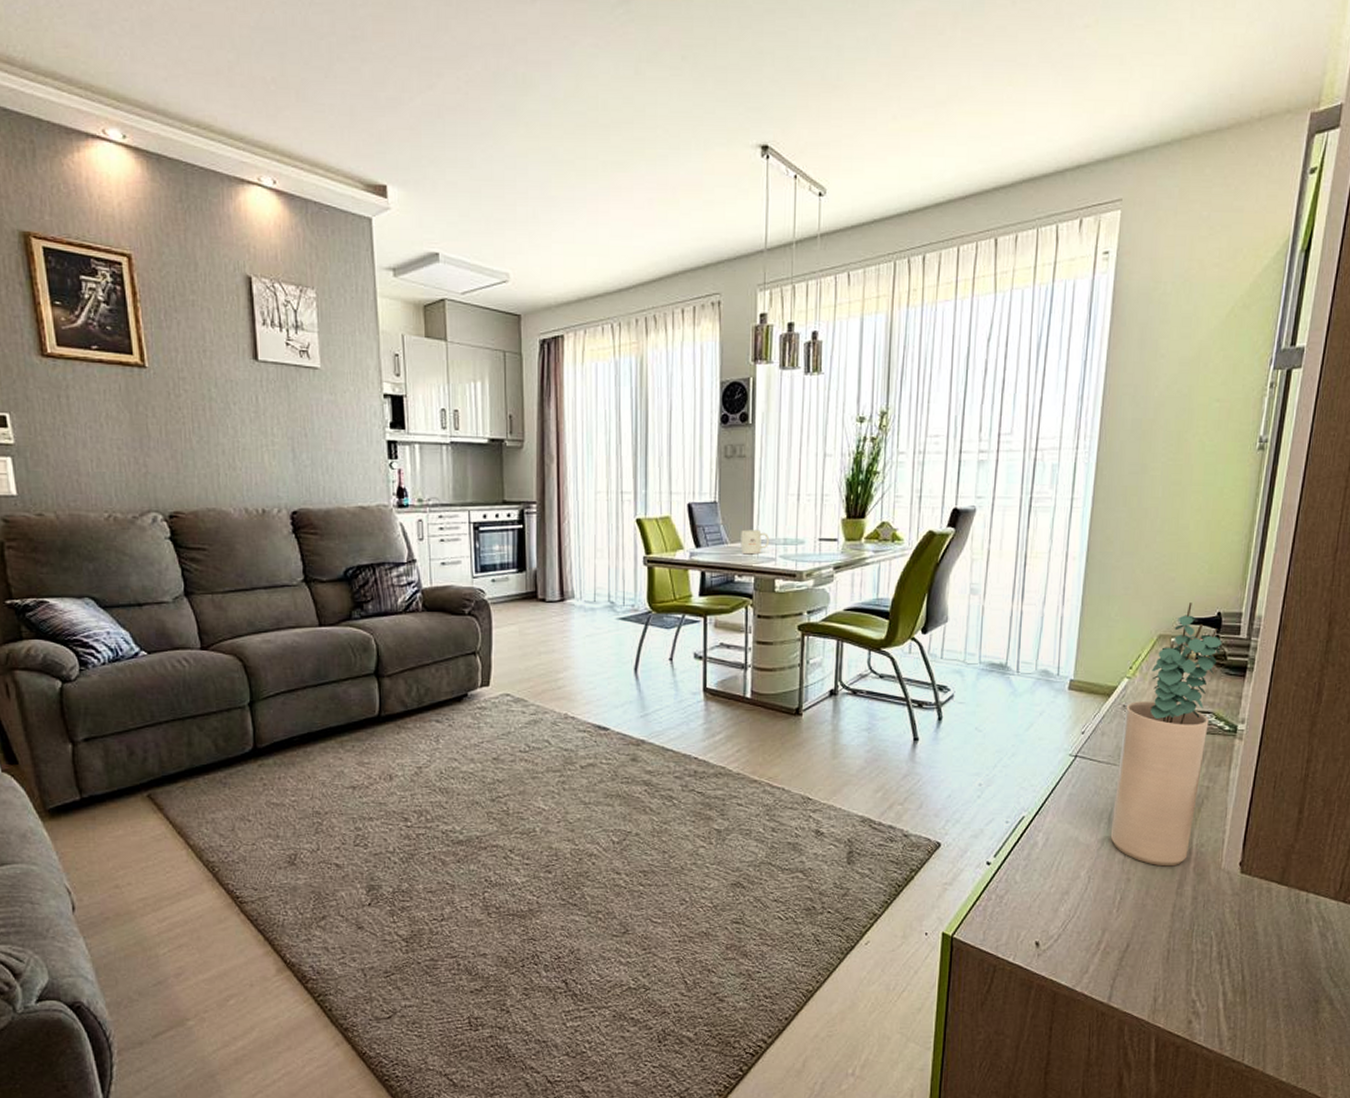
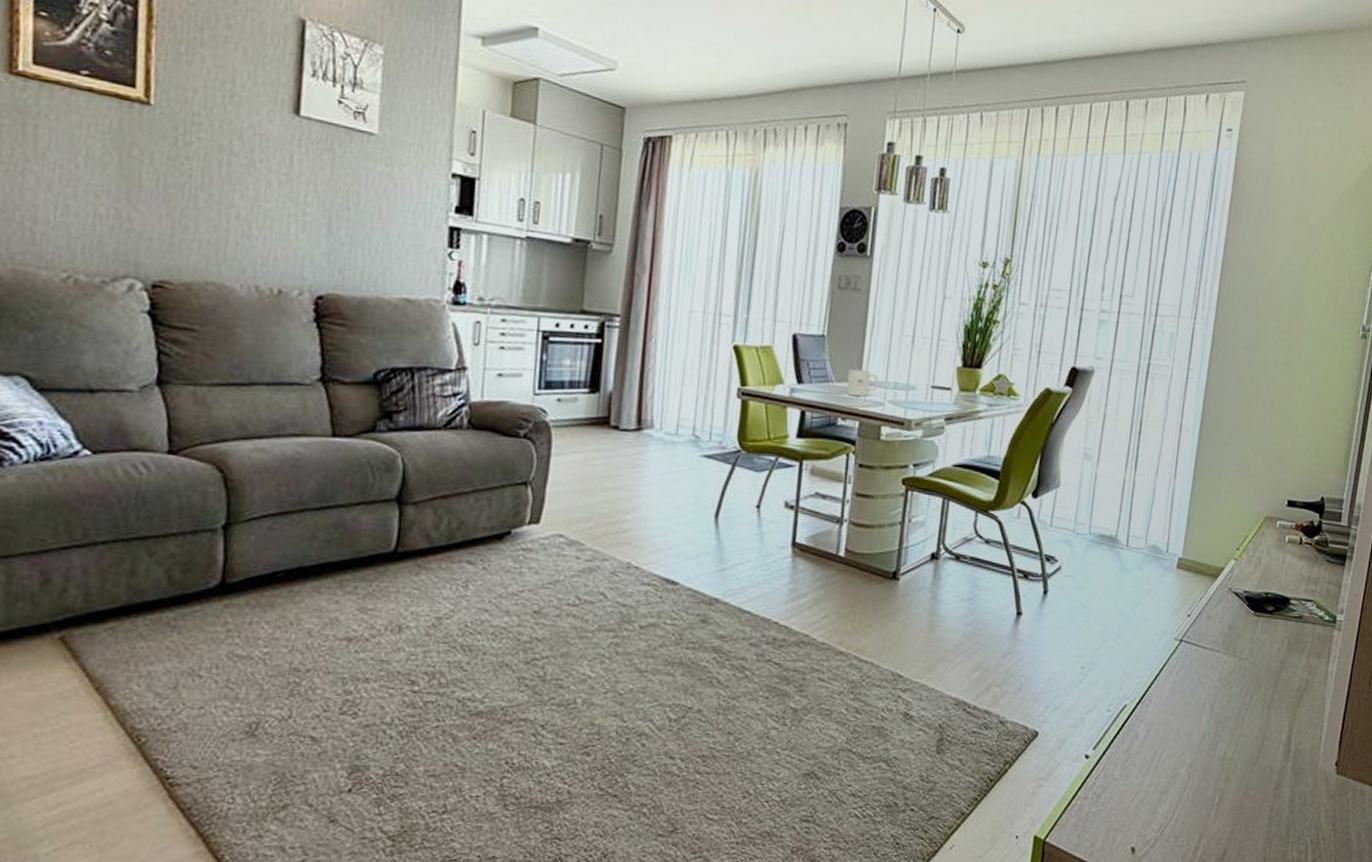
vase: present [1110,603,1222,867] -> none [1211,485,1325,765]

